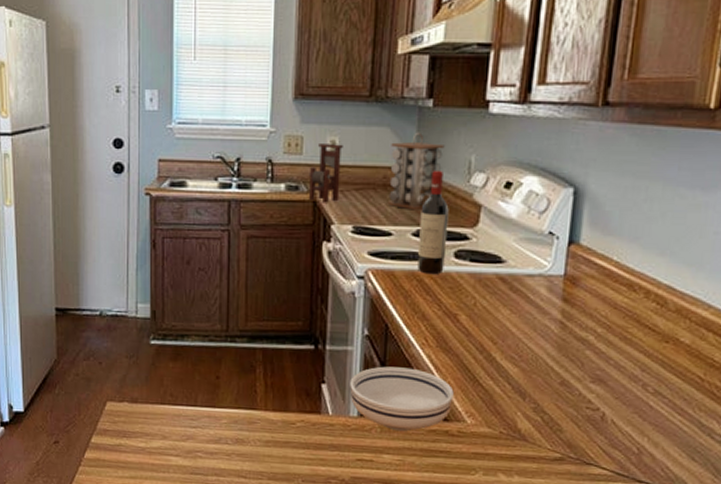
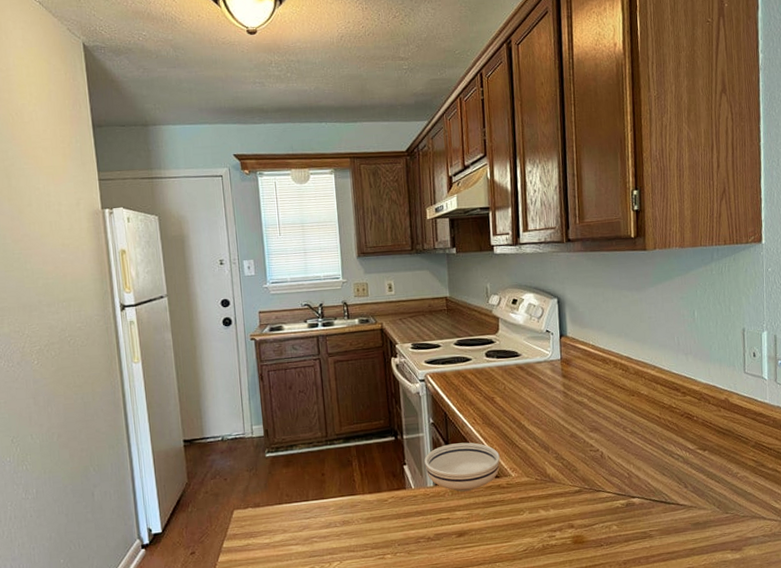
paper towel holder: present [308,142,343,203] -> none [375,286,400,330]
spice rack: present [387,132,445,211] -> none [431,271,469,327]
wine bottle: present [417,171,449,274] -> none [458,297,480,371]

